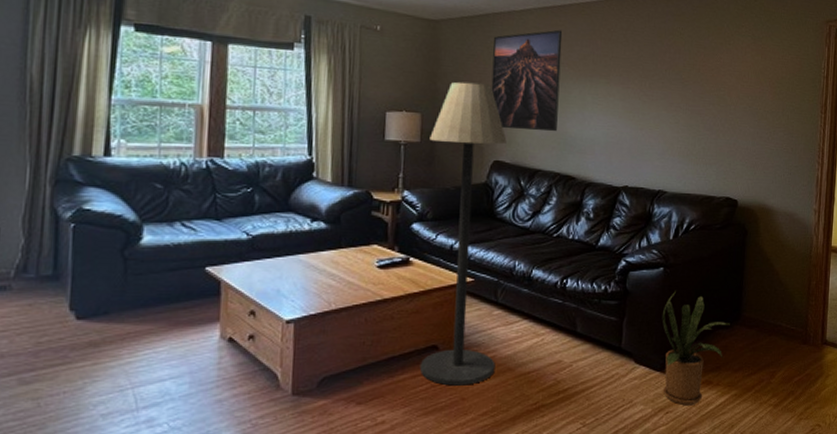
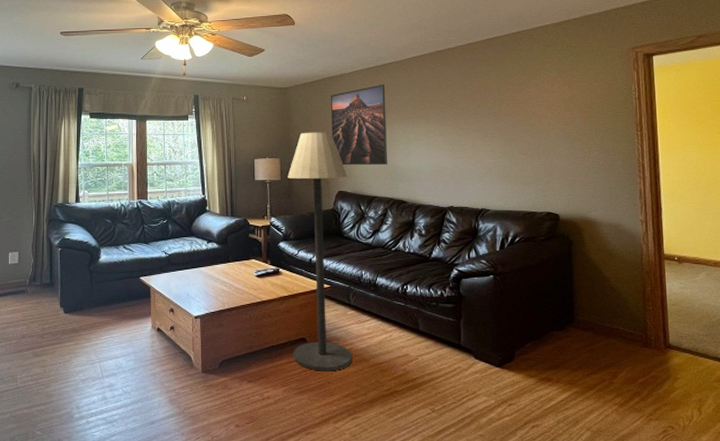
house plant: present [662,291,730,406] -> none [496,296,564,400]

